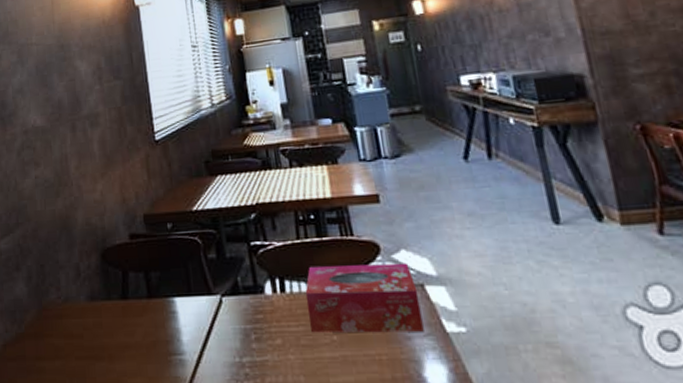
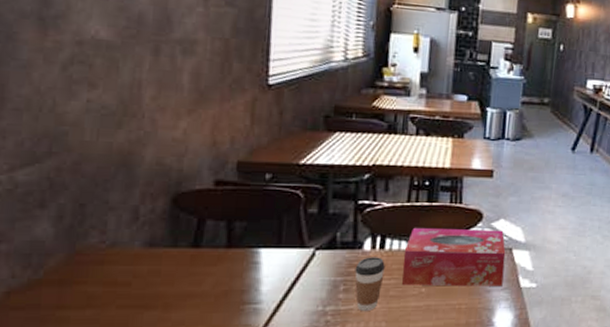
coffee cup: none [261,301,292,362] -> present [354,257,385,311]

